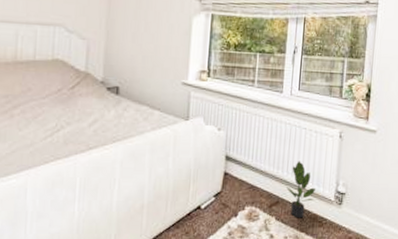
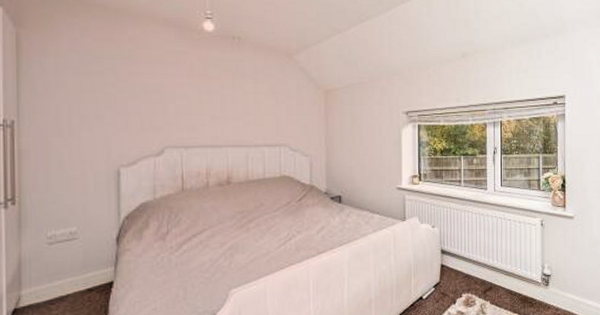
potted plant: present [286,161,315,218] -> none [498,249,523,301]

